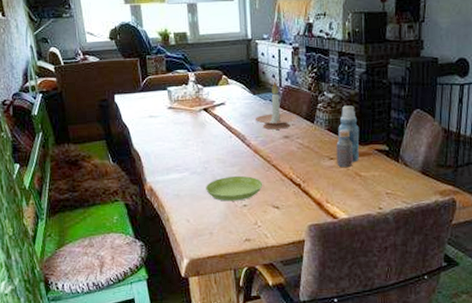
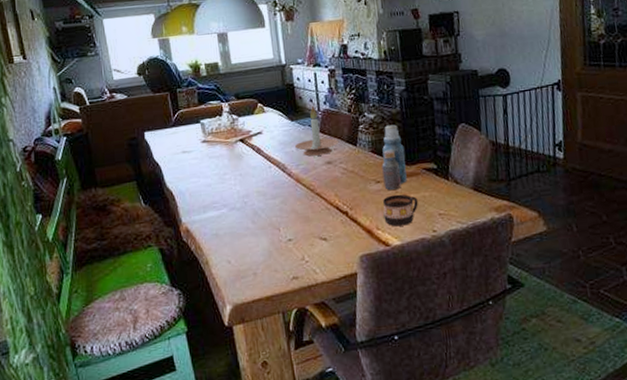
saucer: present [206,175,263,202] -> none [246,207,308,238]
cup: none [334,171,367,201] -> present [383,194,418,227]

